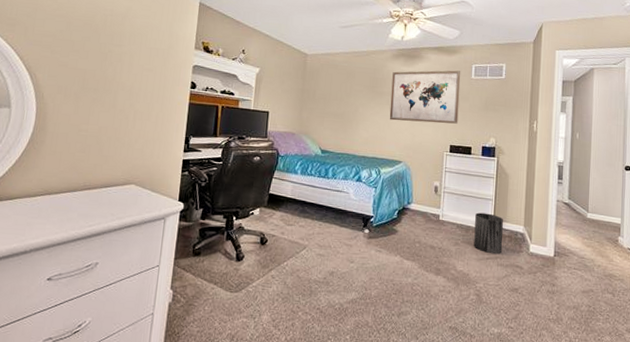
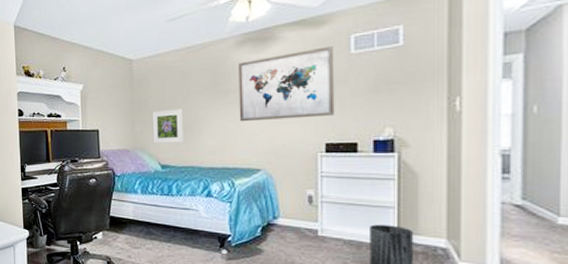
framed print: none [317,101,345,132] -> present [152,109,183,143]

